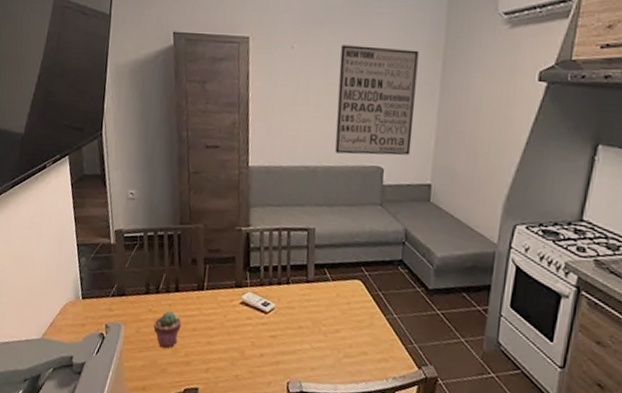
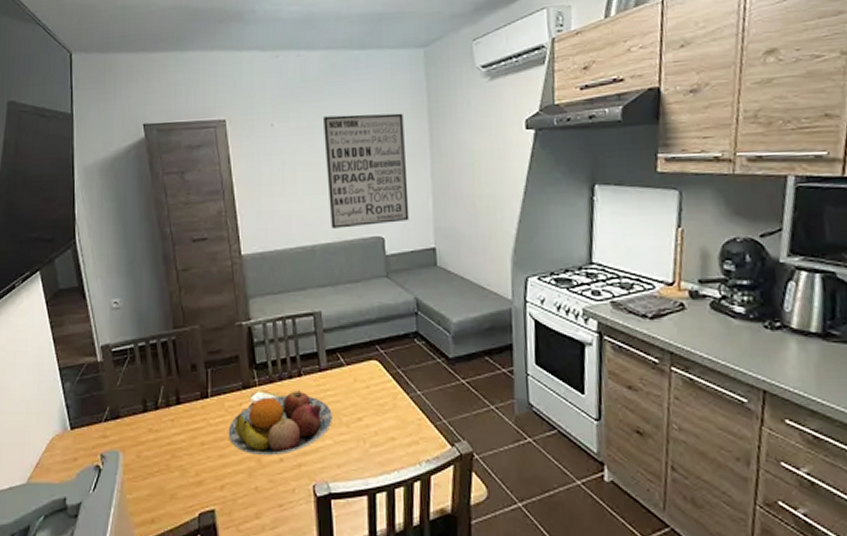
potted succulent: present [153,311,182,349] -> none [156,428,187,471]
fruit bowl: none [217,296,313,351] -> present [228,390,332,456]

